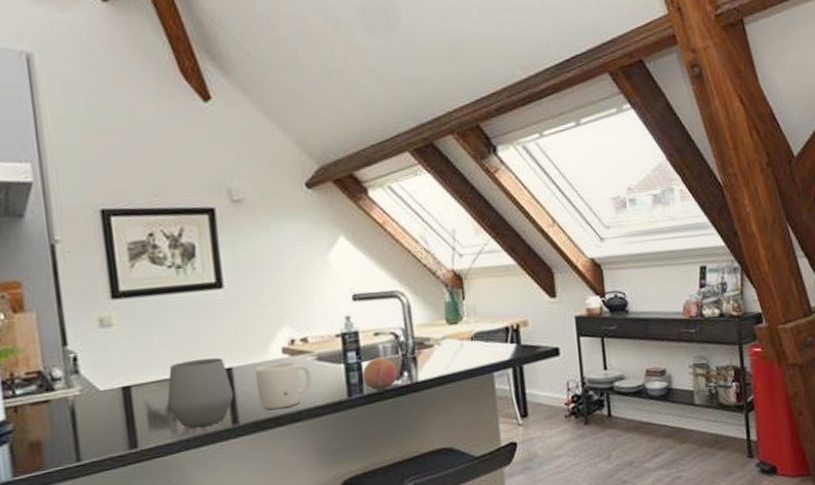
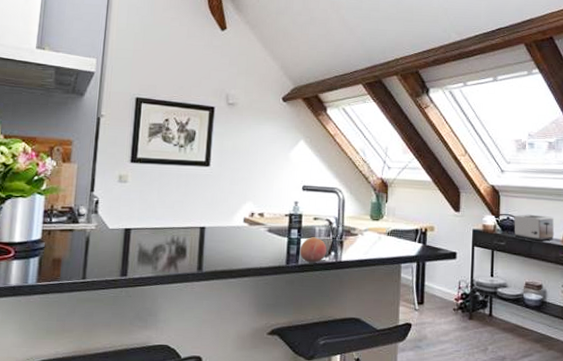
cup: present [167,358,234,428] -> none [154,216,203,269]
mug: present [254,361,312,410] -> none [220,229,262,265]
toaster: none [623,286,672,320] -> present [514,214,554,242]

